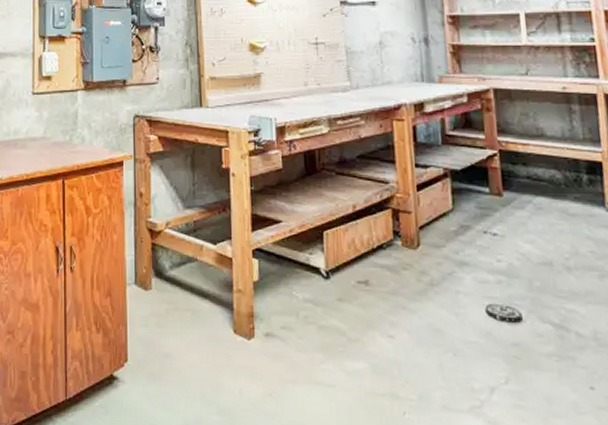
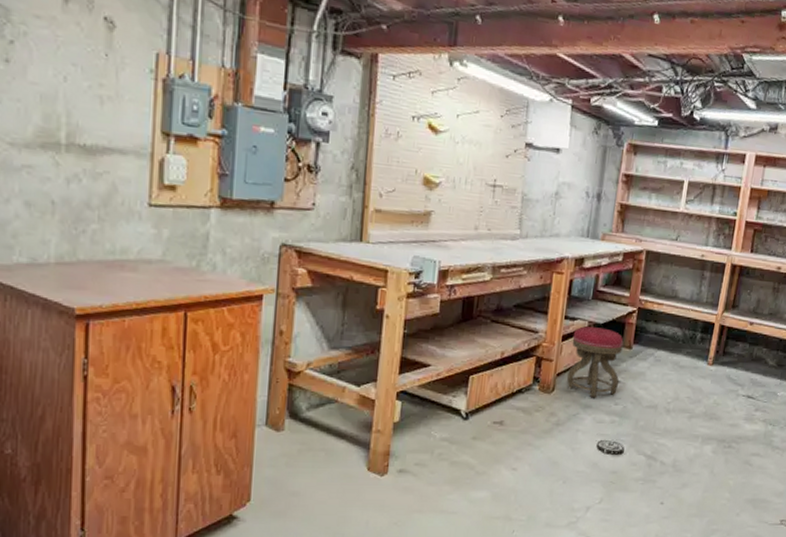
stool: none [428,174,496,254] -> present [566,326,624,398]

